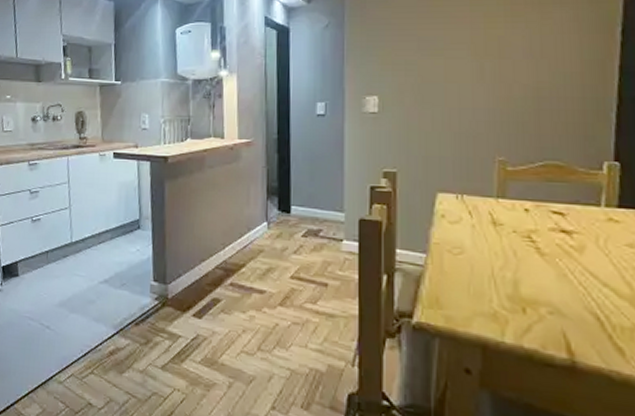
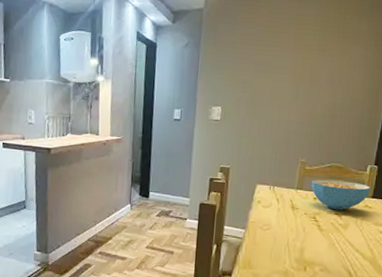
cereal bowl: none [518,183,614,226] -> present [311,179,371,211]

